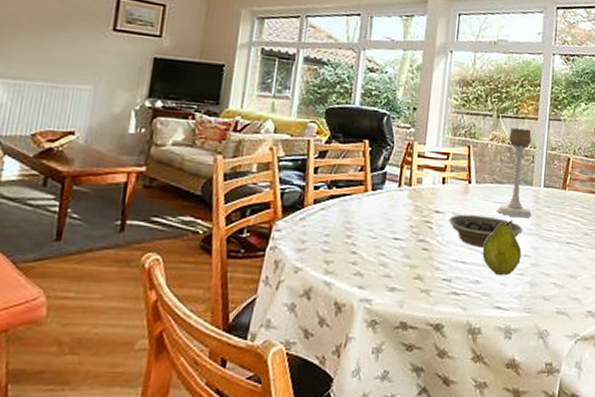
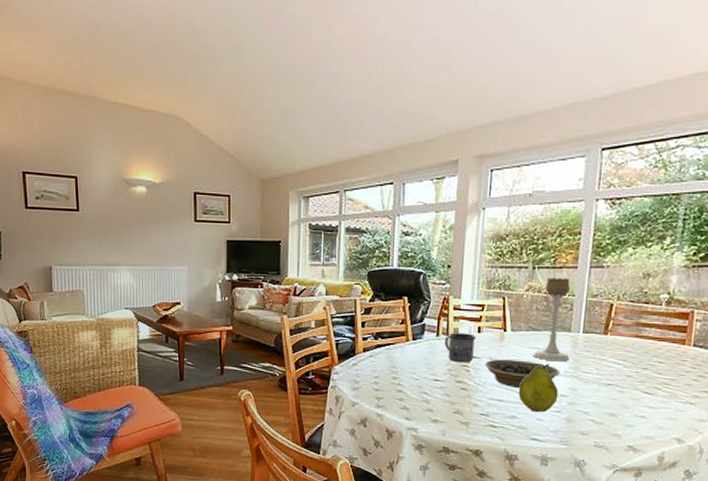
mug: none [406,183,440,219] -> present [444,333,476,363]

